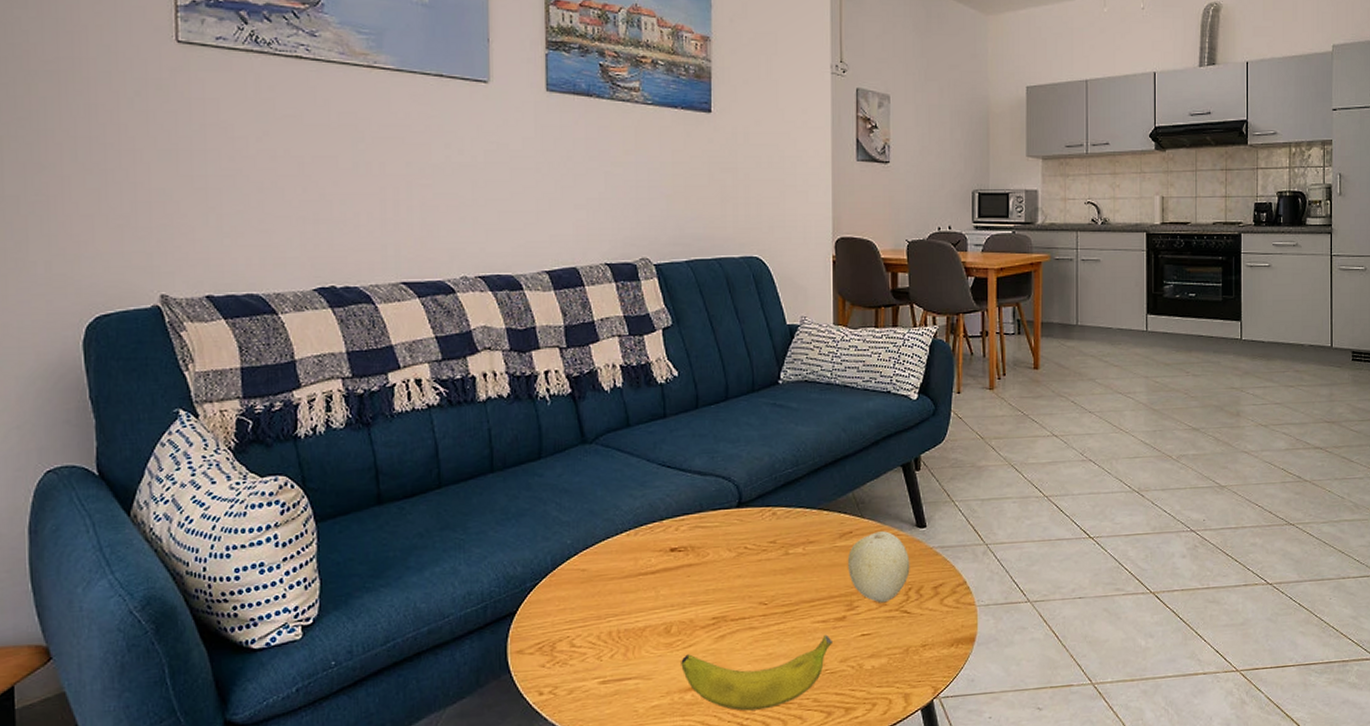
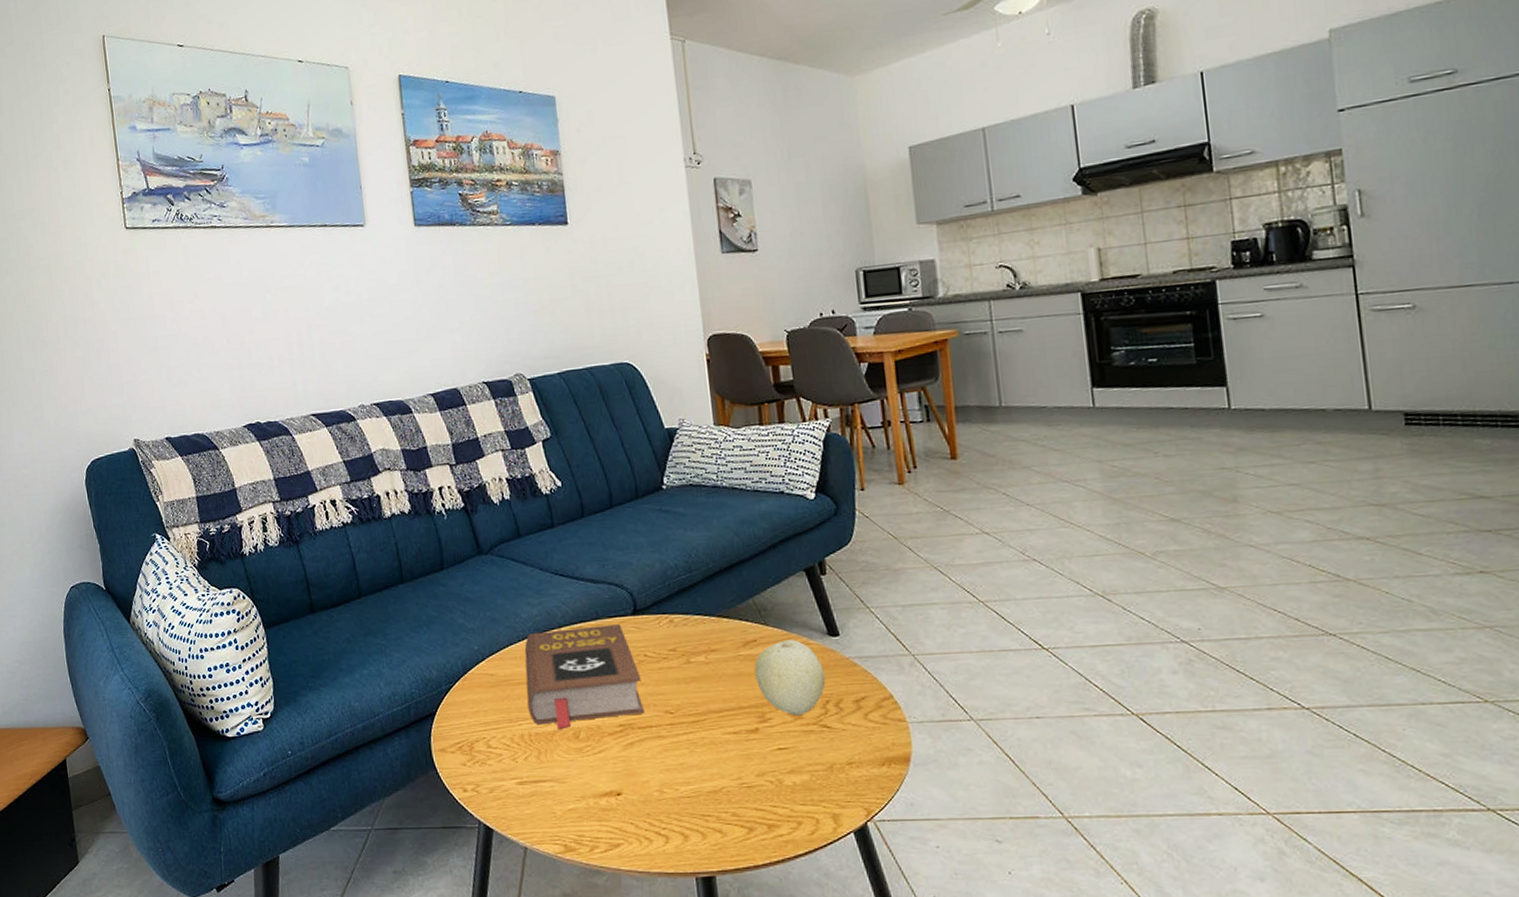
book: none [619,516,739,625] -> present [524,623,645,730]
banana: present [681,634,832,711] -> none [592,746,747,821]

